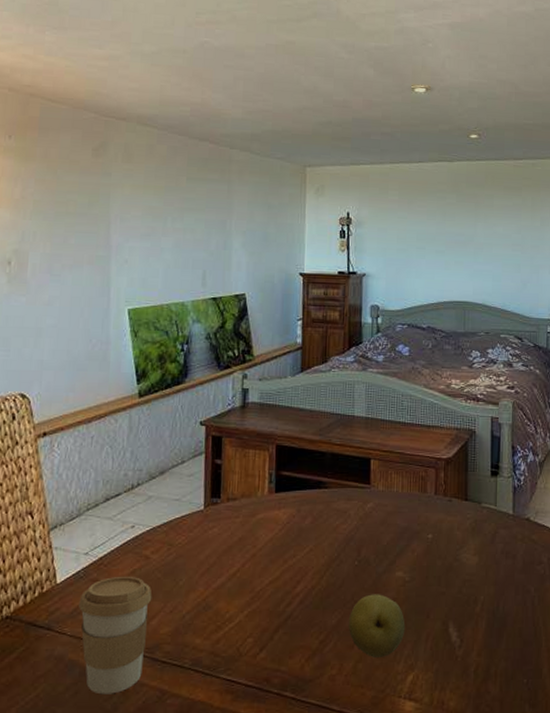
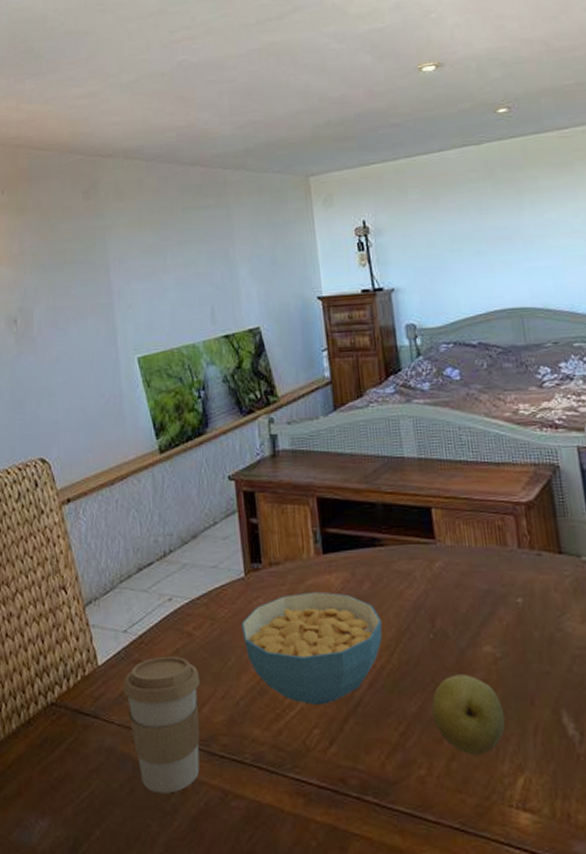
cereal bowl: none [196,524,317,618] -> present [242,591,383,705]

